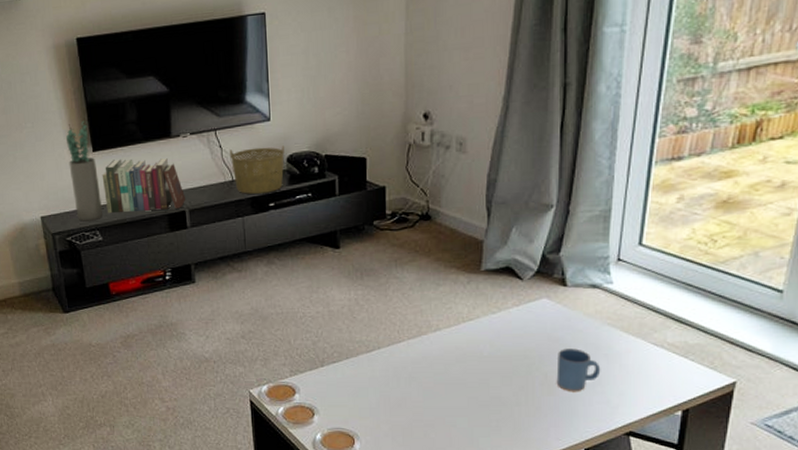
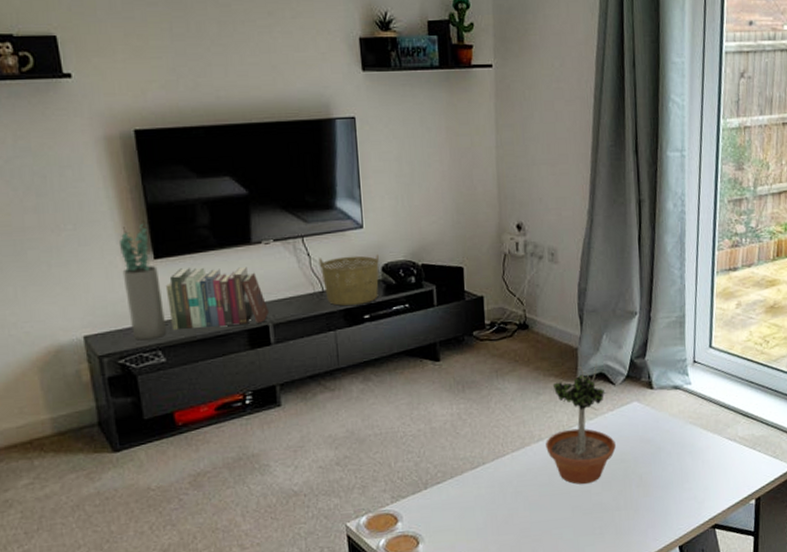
potted tree: none [443,255,519,376] -> present [546,361,616,484]
mug: present [556,348,601,391] -> none [649,448,687,491]

